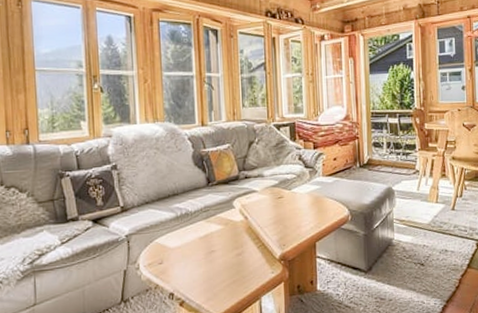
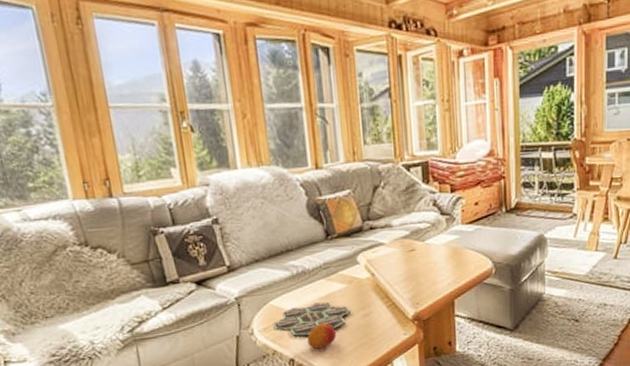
board game: none [157,241,227,273] -> present [273,301,352,337]
fruit: none [186,260,213,284] -> present [307,322,337,349]

